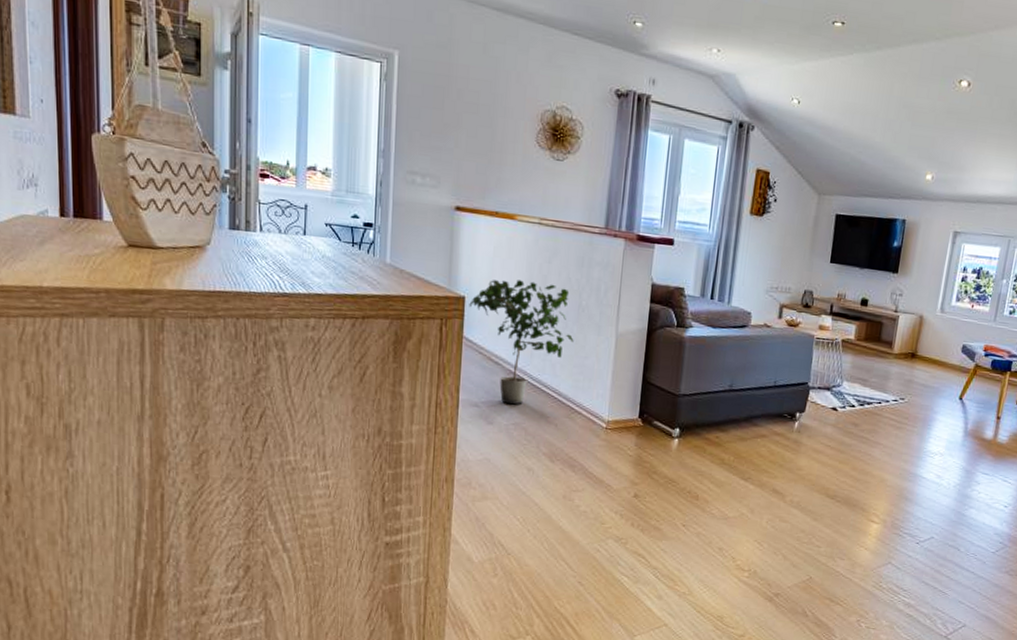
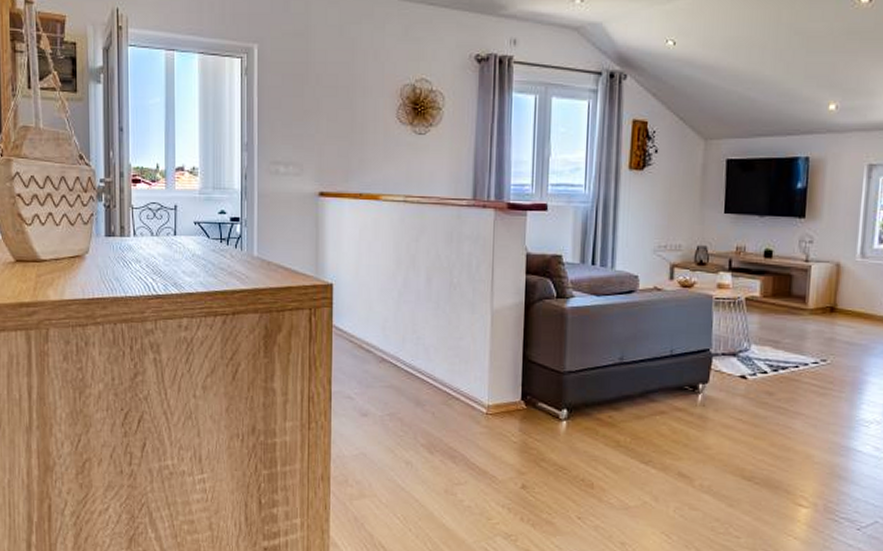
potted plant: present [469,280,574,405] -> none [337,262,447,394]

